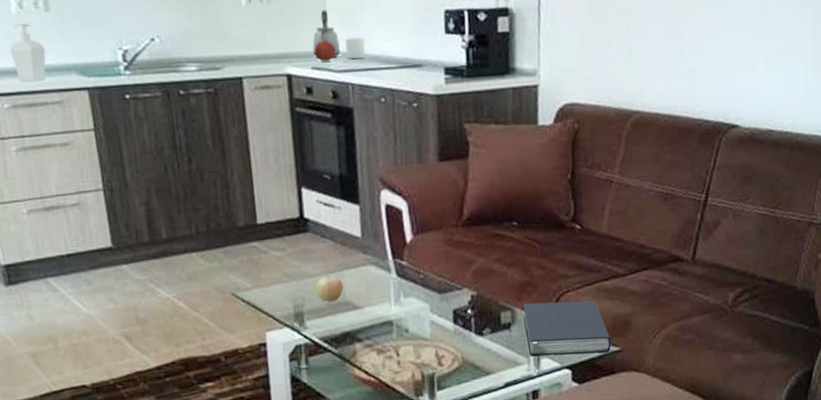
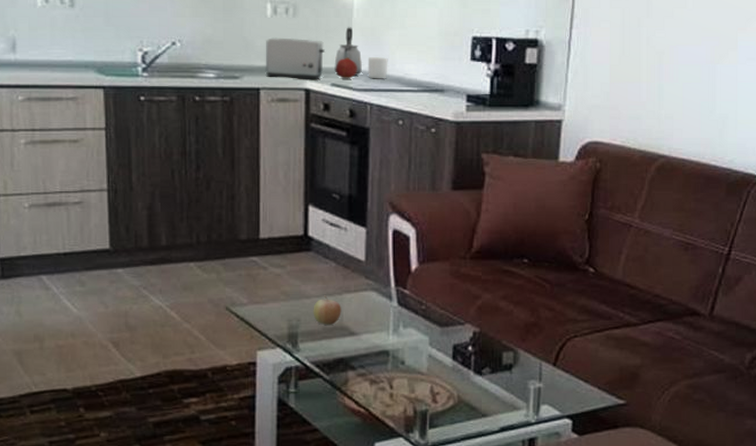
soap bottle: present [10,22,46,83] -> none [31,16,66,77]
toaster: none [243,25,303,66] -> present [265,37,325,80]
book: present [523,300,611,356] -> none [526,346,617,404]

